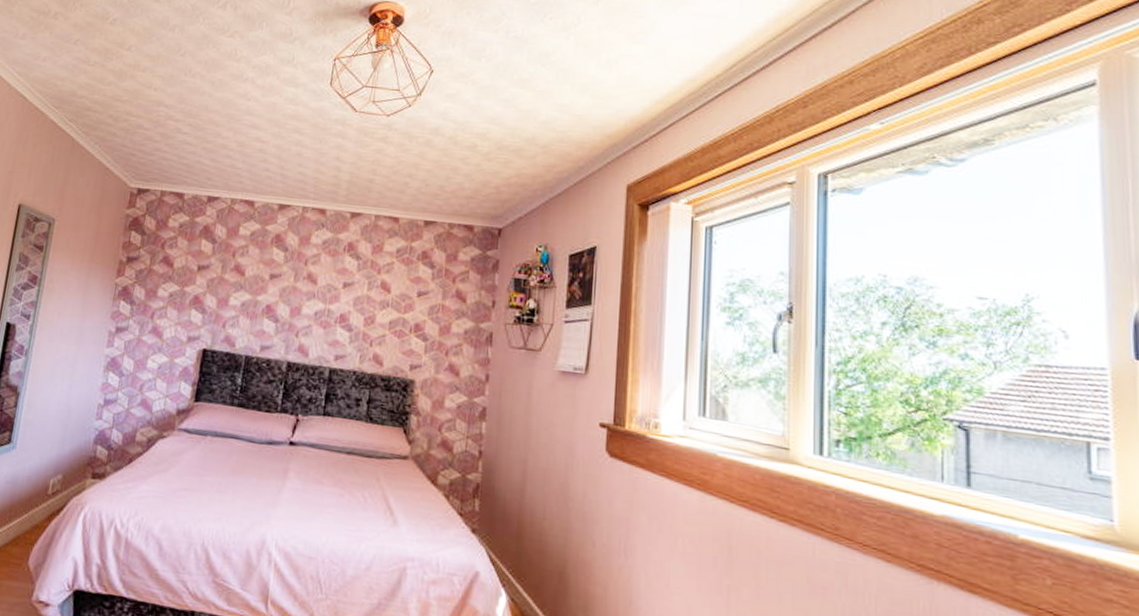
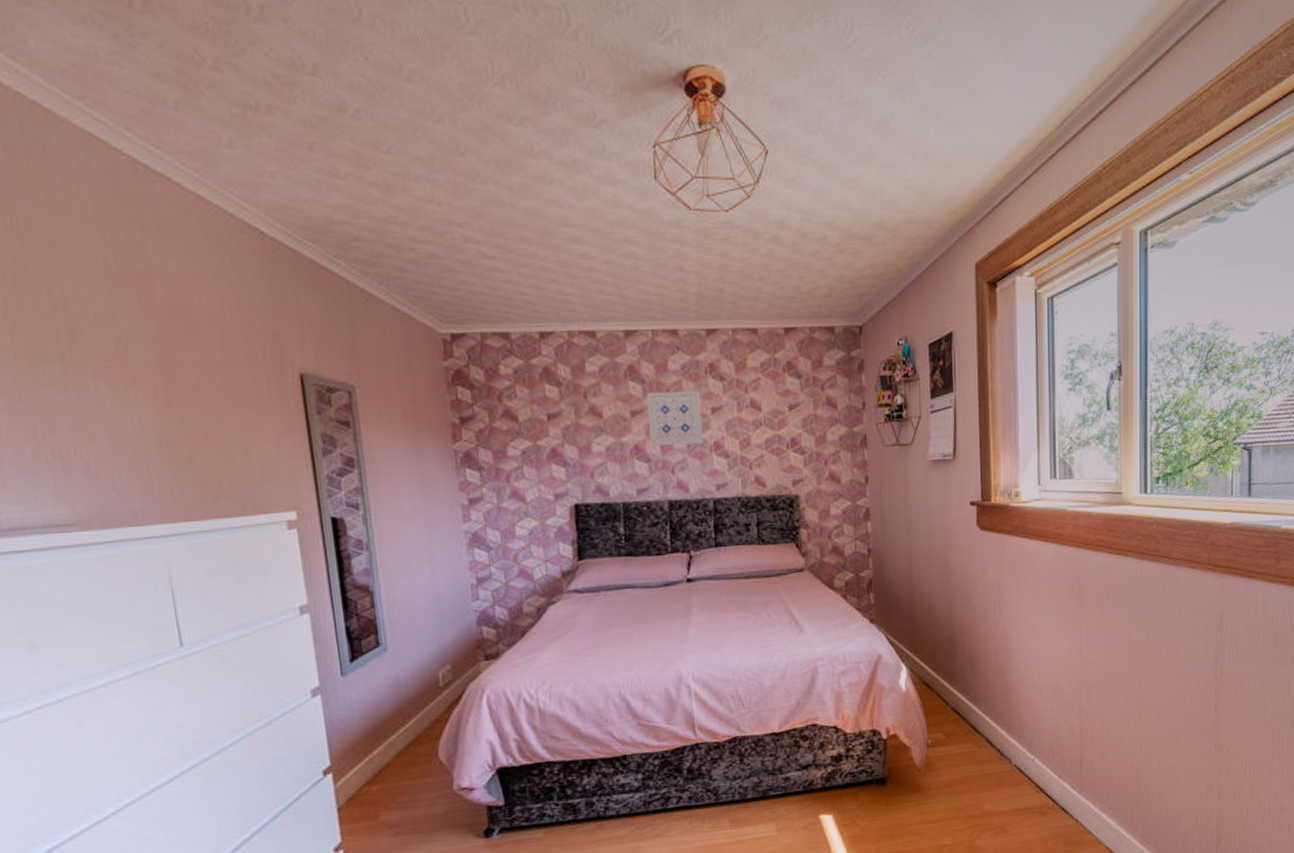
wall art: none [282,260,335,314] -> present [647,390,703,447]

